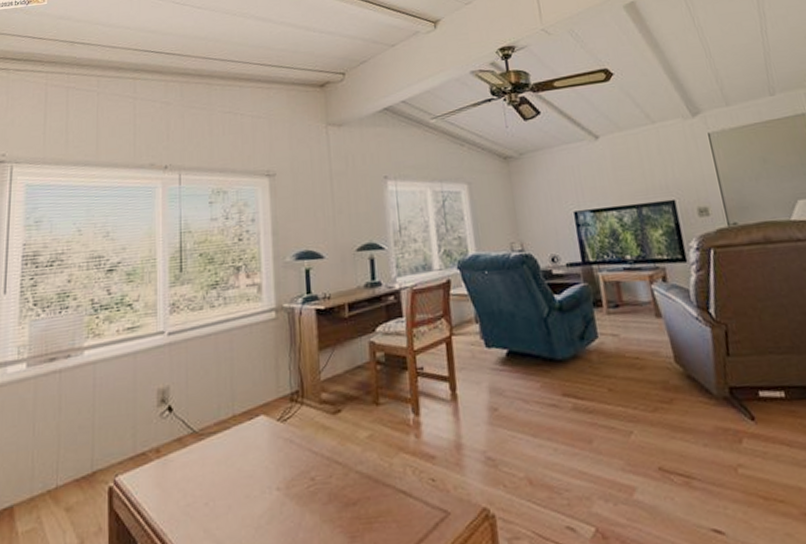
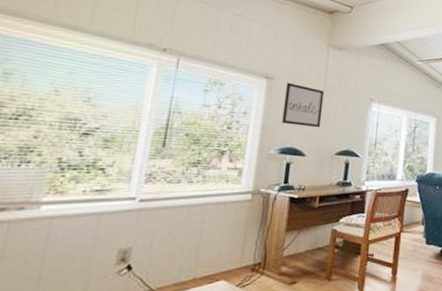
wall art: none [290,176,335,225] -> present [282,82,325,128]

